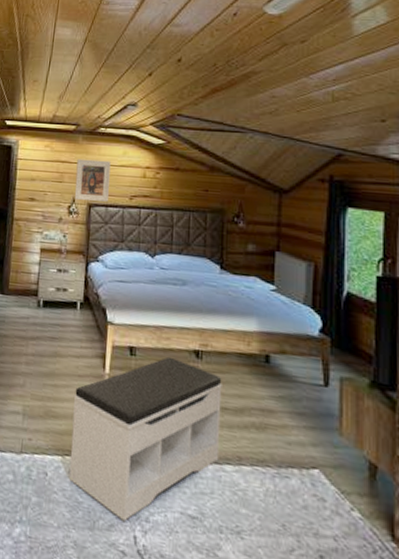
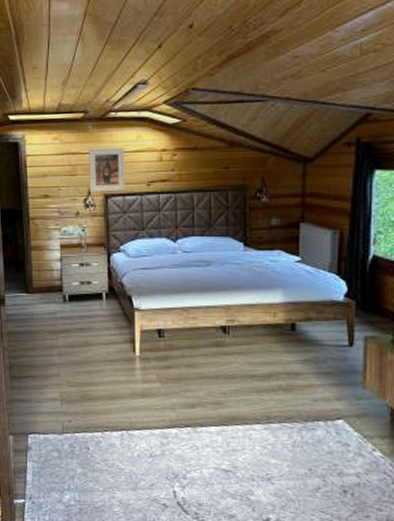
bench: present [69,356,222,521] -> none [107,334,250,480]

